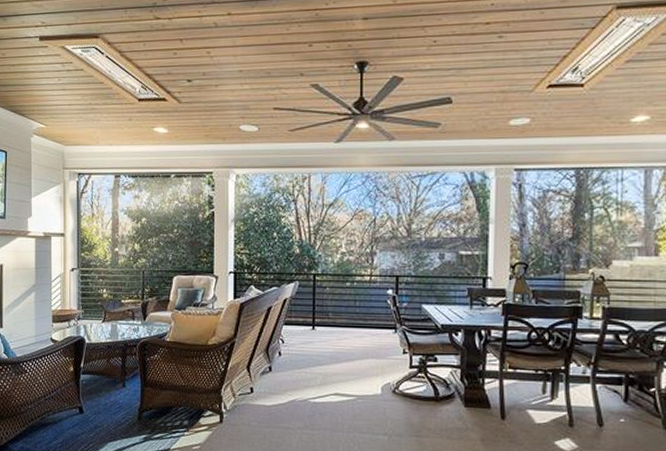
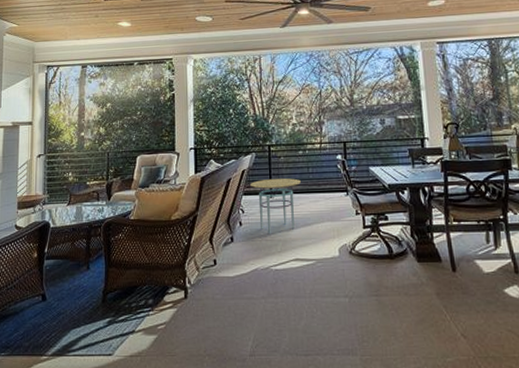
side table: none [292,309,346,366] -> present [250,178,301,233]

